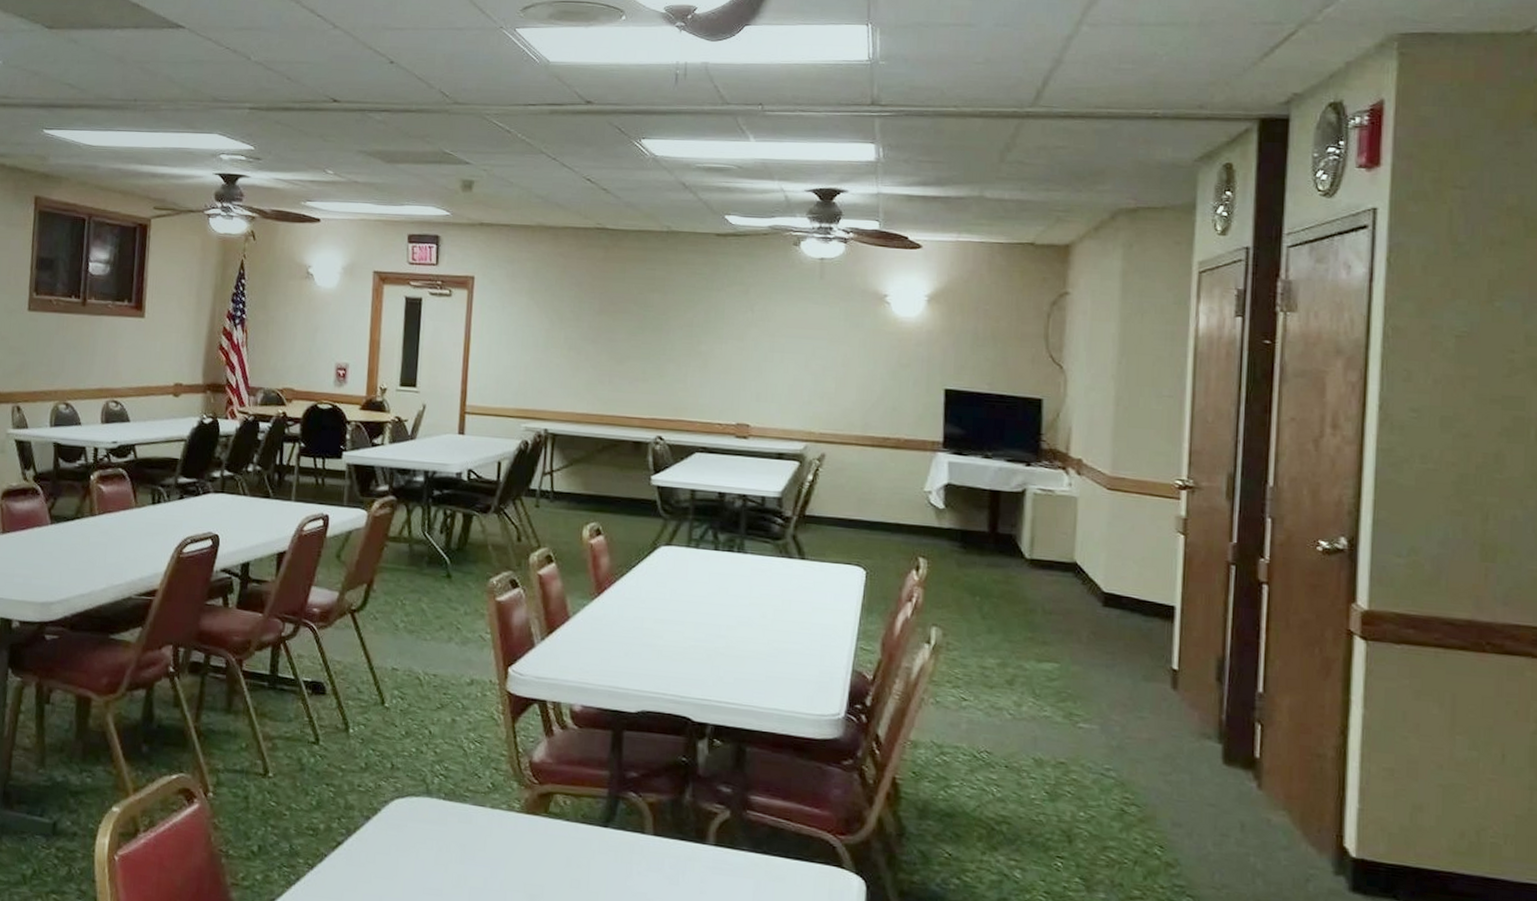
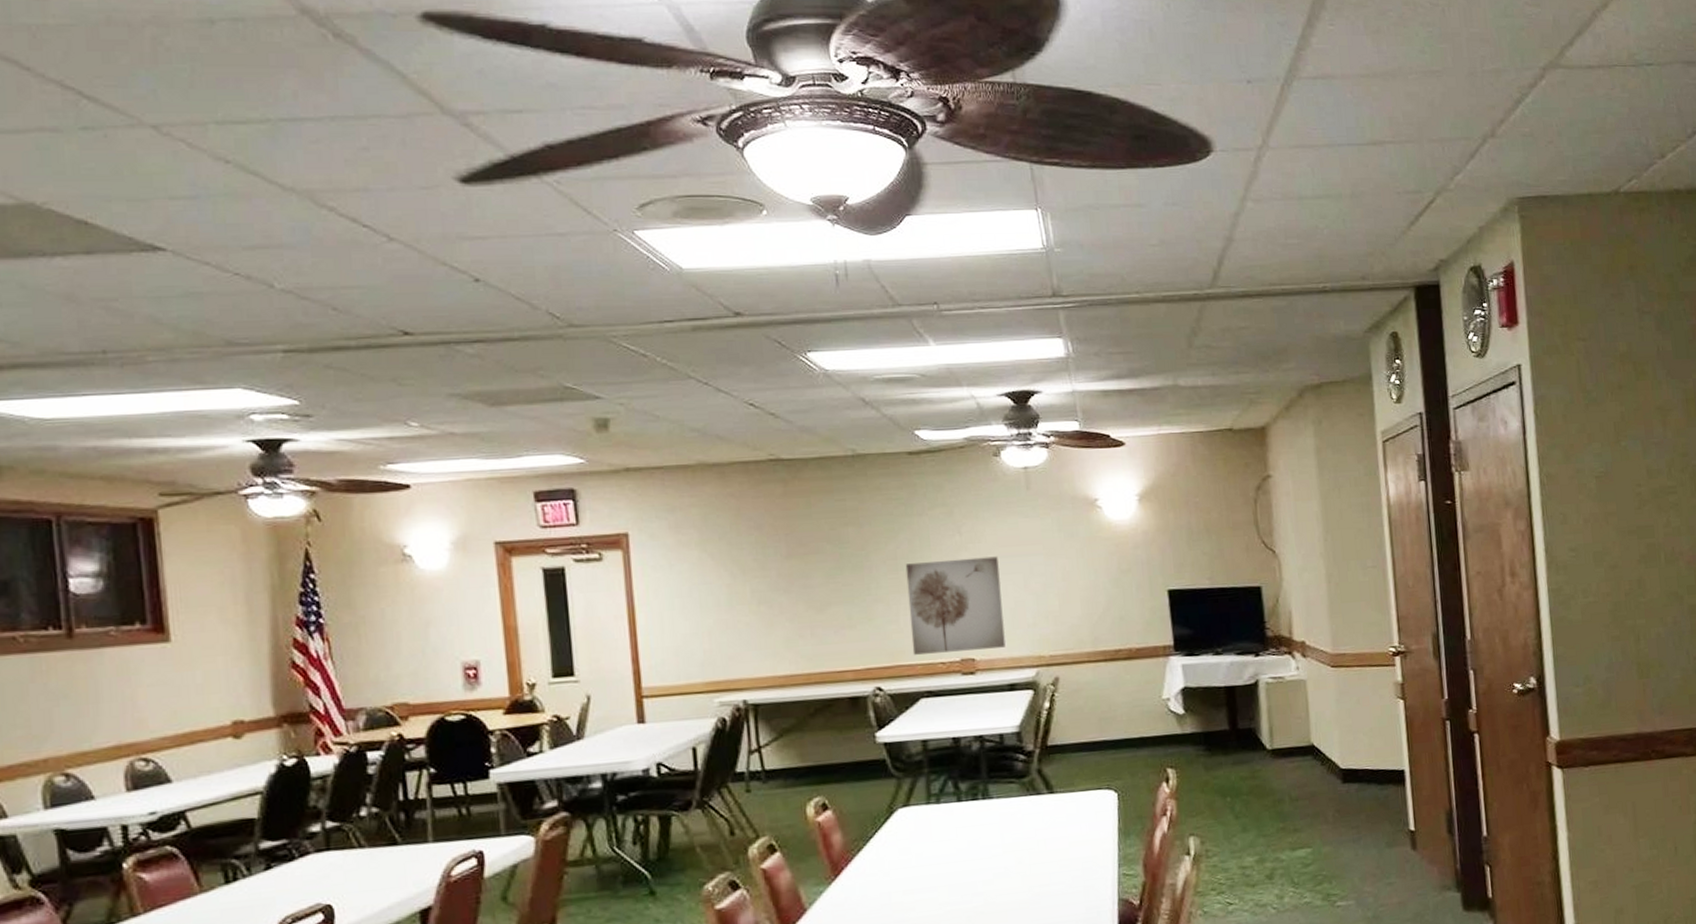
wall art: none [694,332,784,419] -> present [905,556,1006,655]

